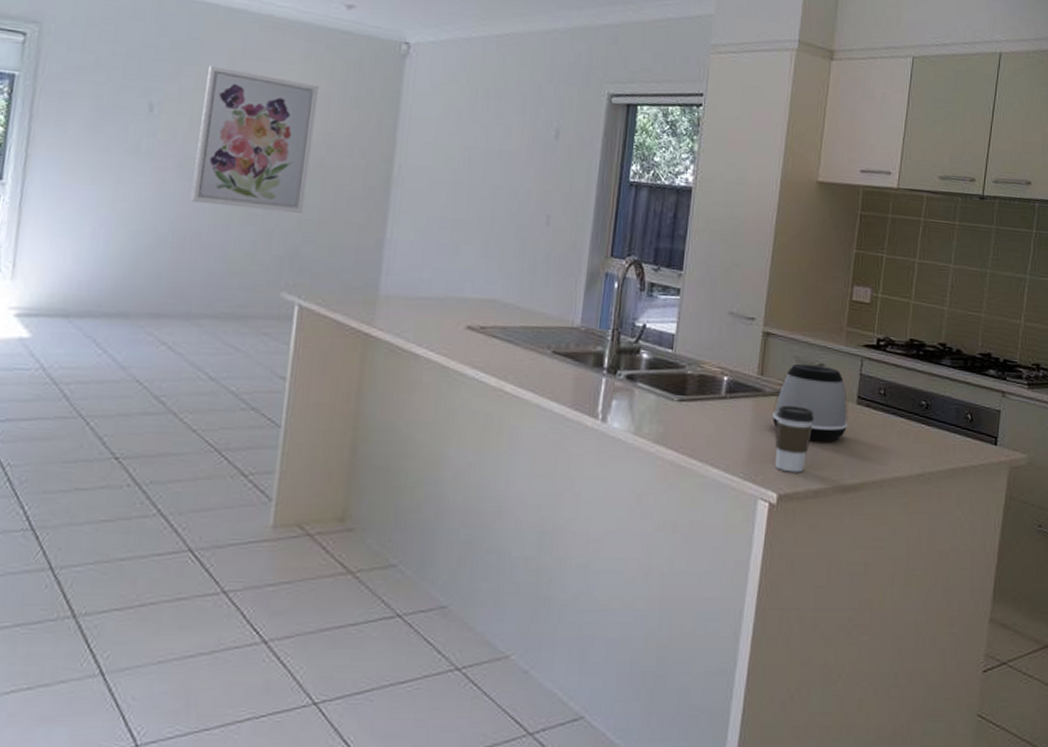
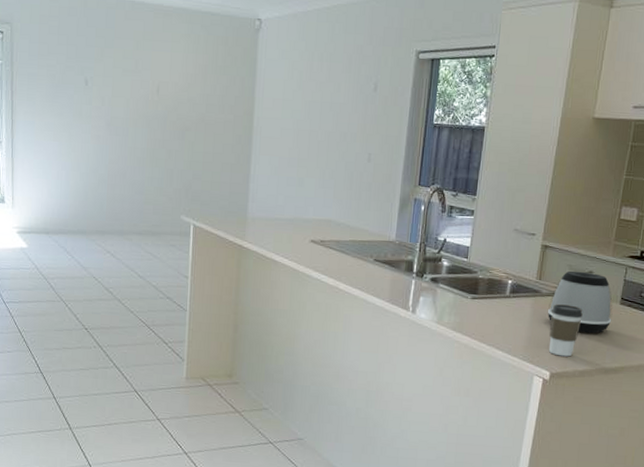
wall art: present [190,65,319,213] -> none [117,47,198,157]

